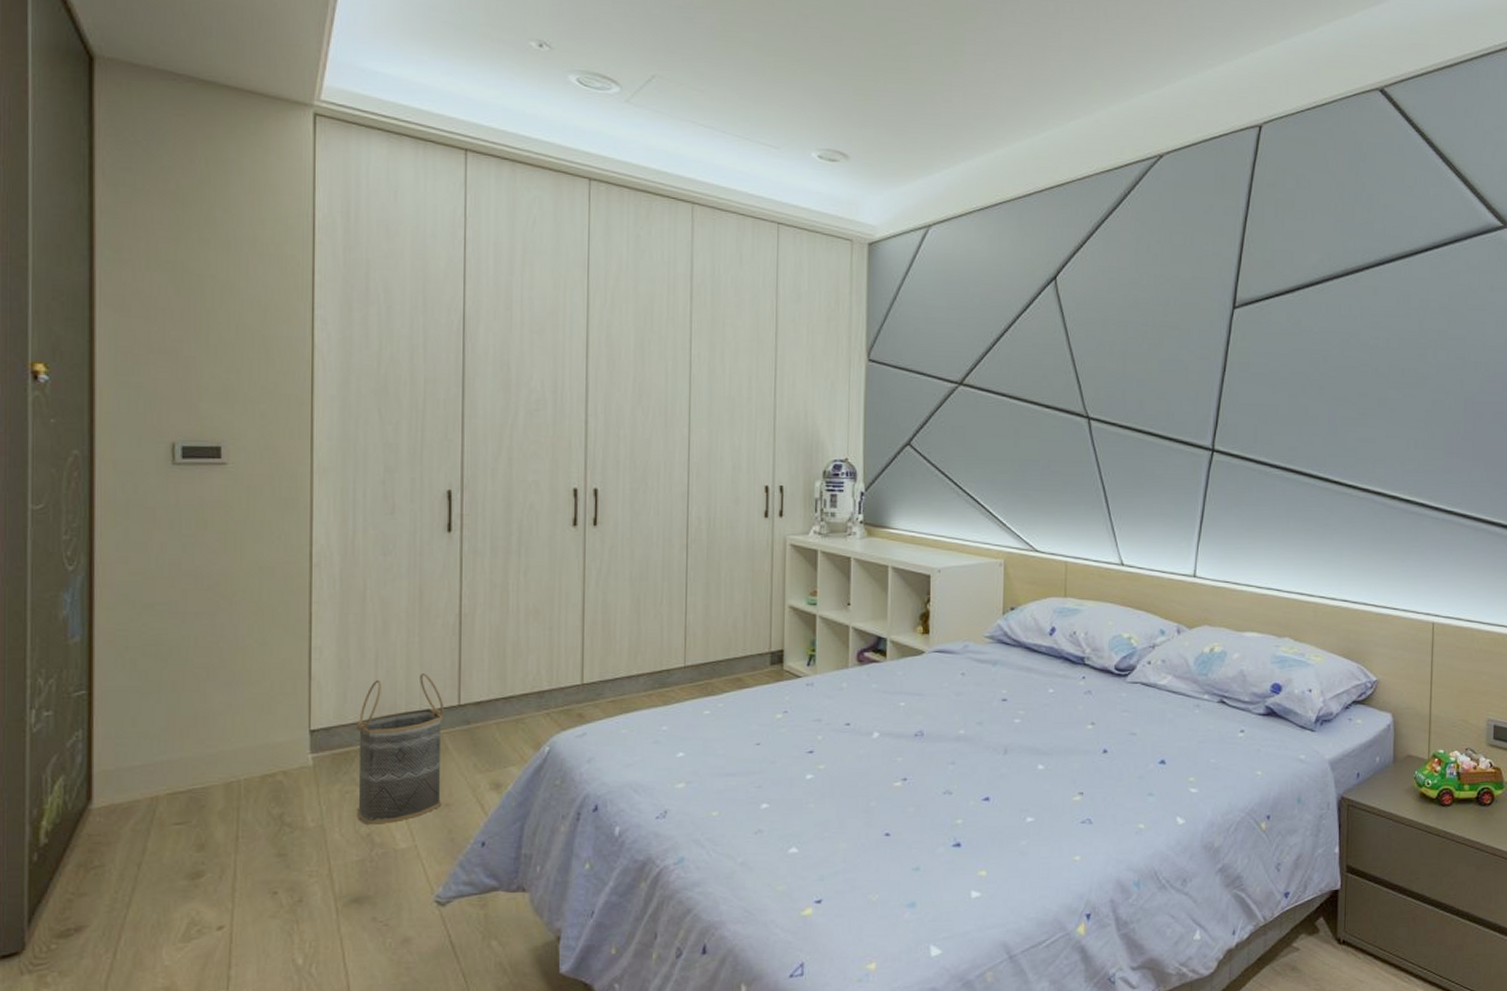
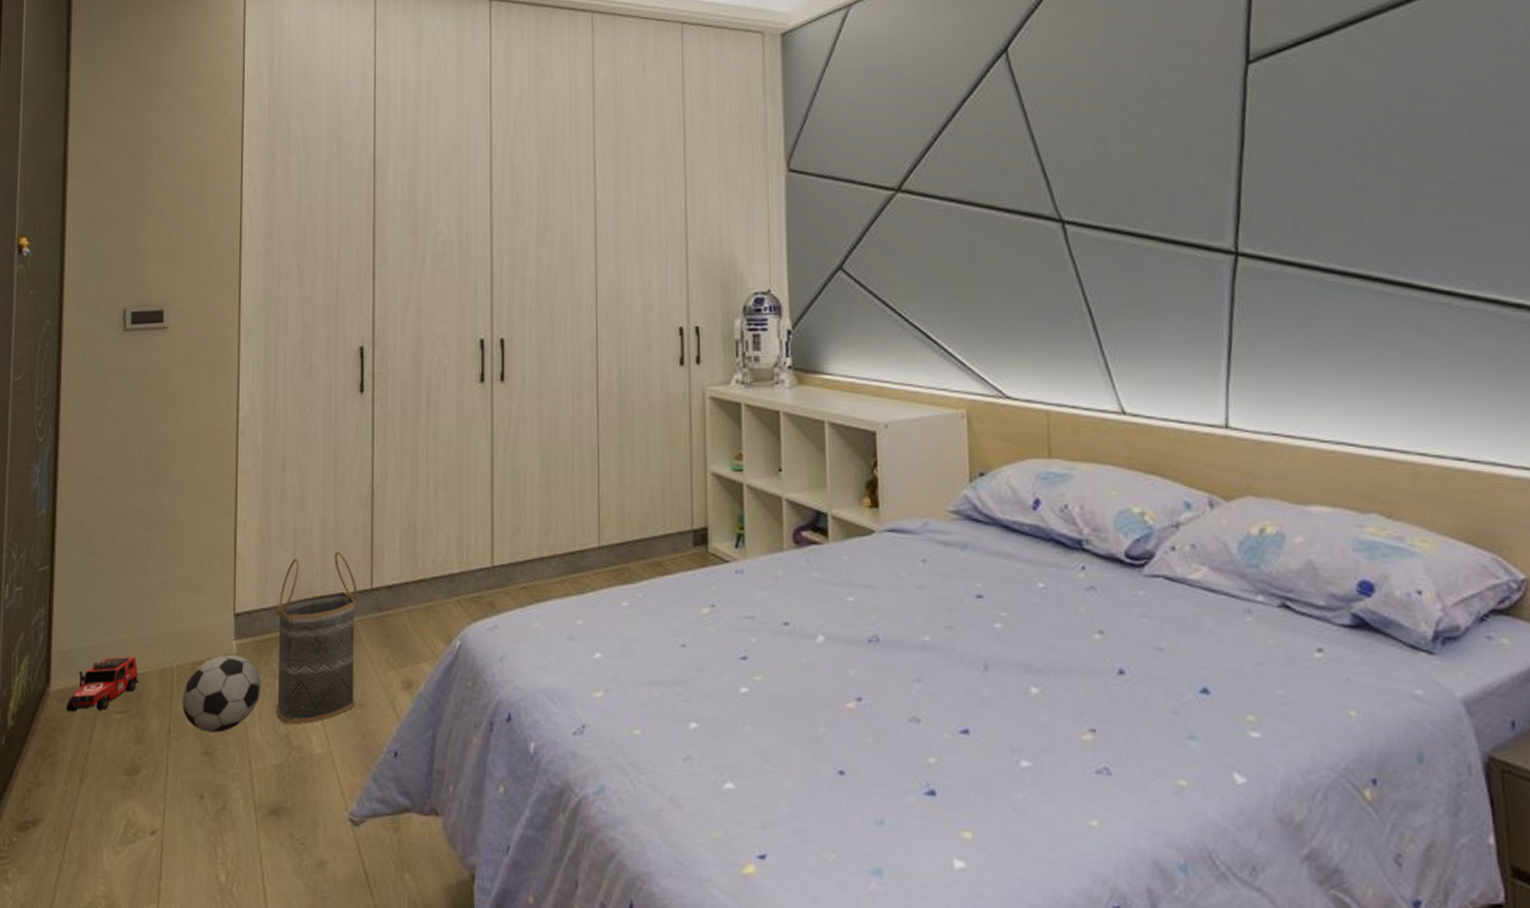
toy truck: none [112,772,200,826] -> present [66,656,139,712]
soccer ball: none [251,766,341,836] -> present [182,654,262,733]

